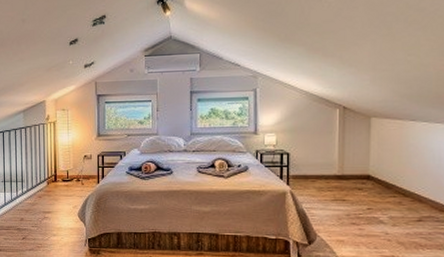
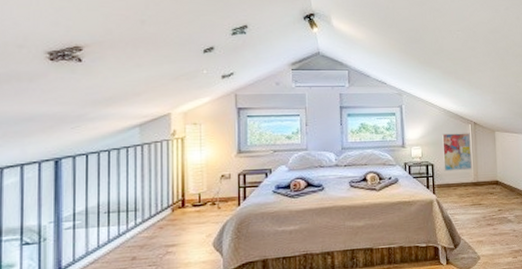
wall art: none [301,119,337,162] -> present [442,133,472,172]

